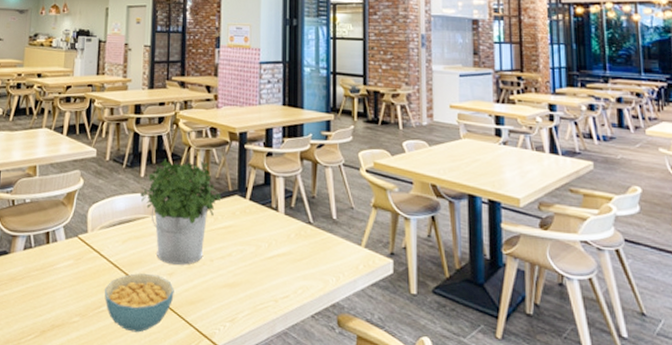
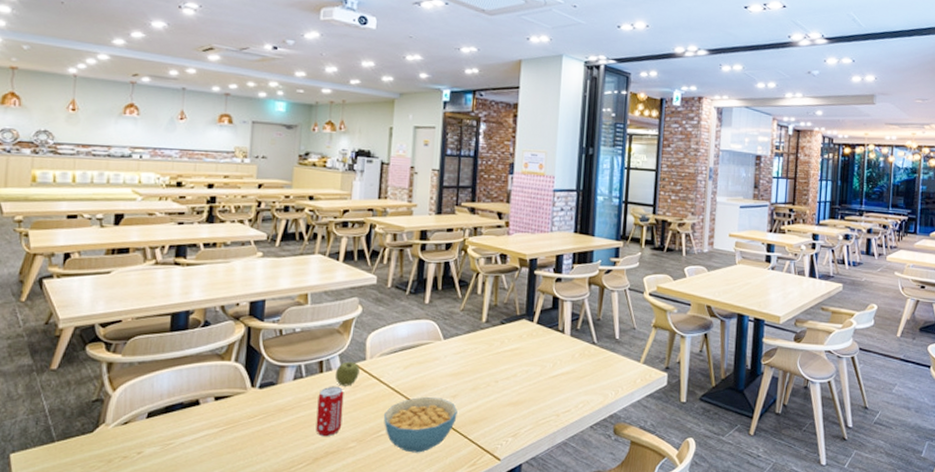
beverage can: none [43,257,68,310] -> present [315,386,344,437]
apple: none [60,233,82,259] -> present [334,361,360,386]
potted plant: present [140,159,223,265] -> none [424,285,510,387]

